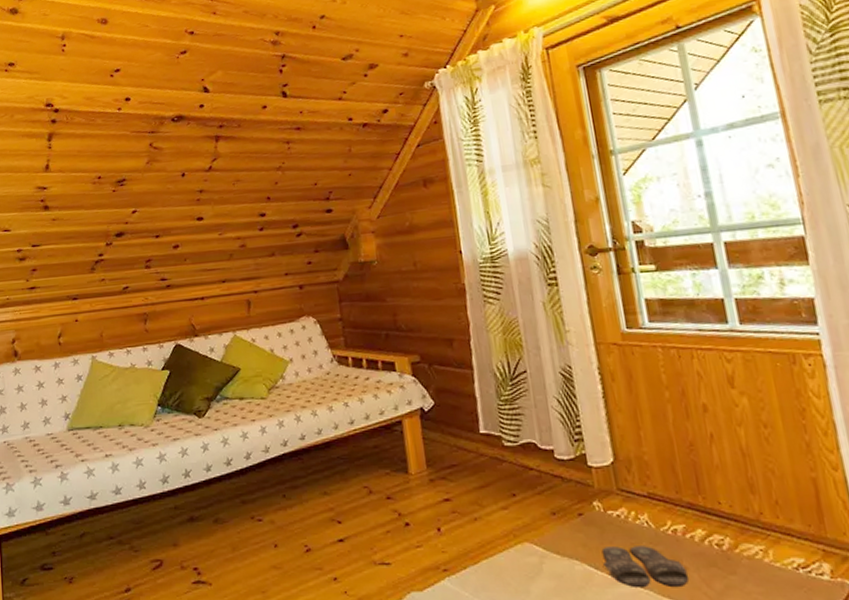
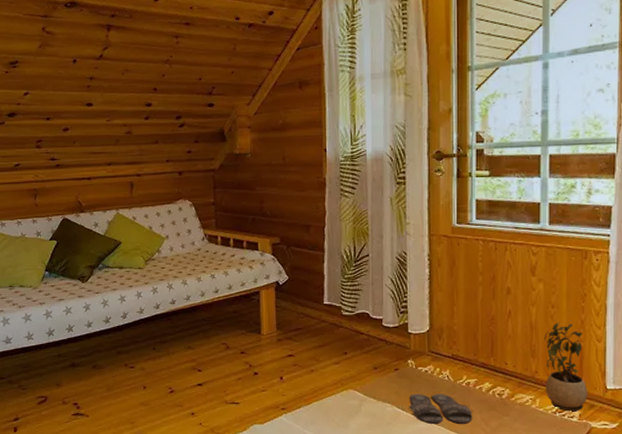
potted plant: none [762,446,837,567] -> present [544,322,588,412]

